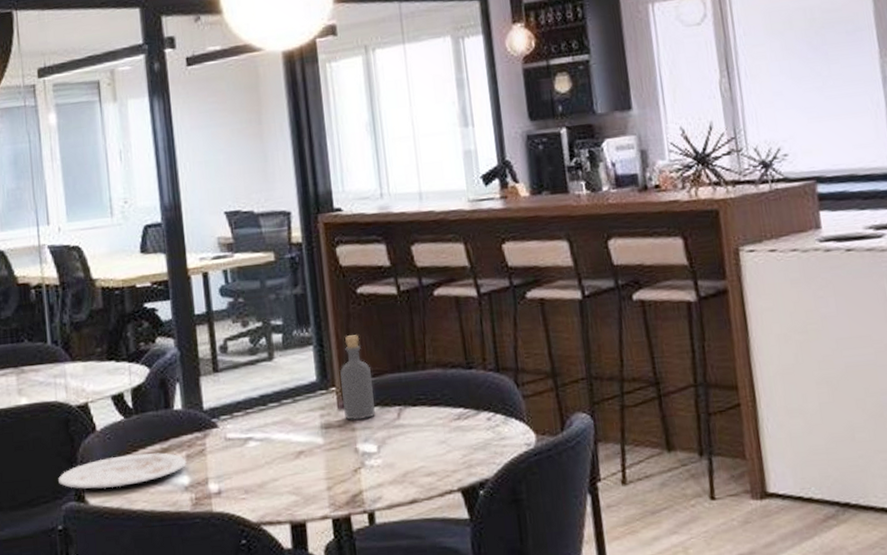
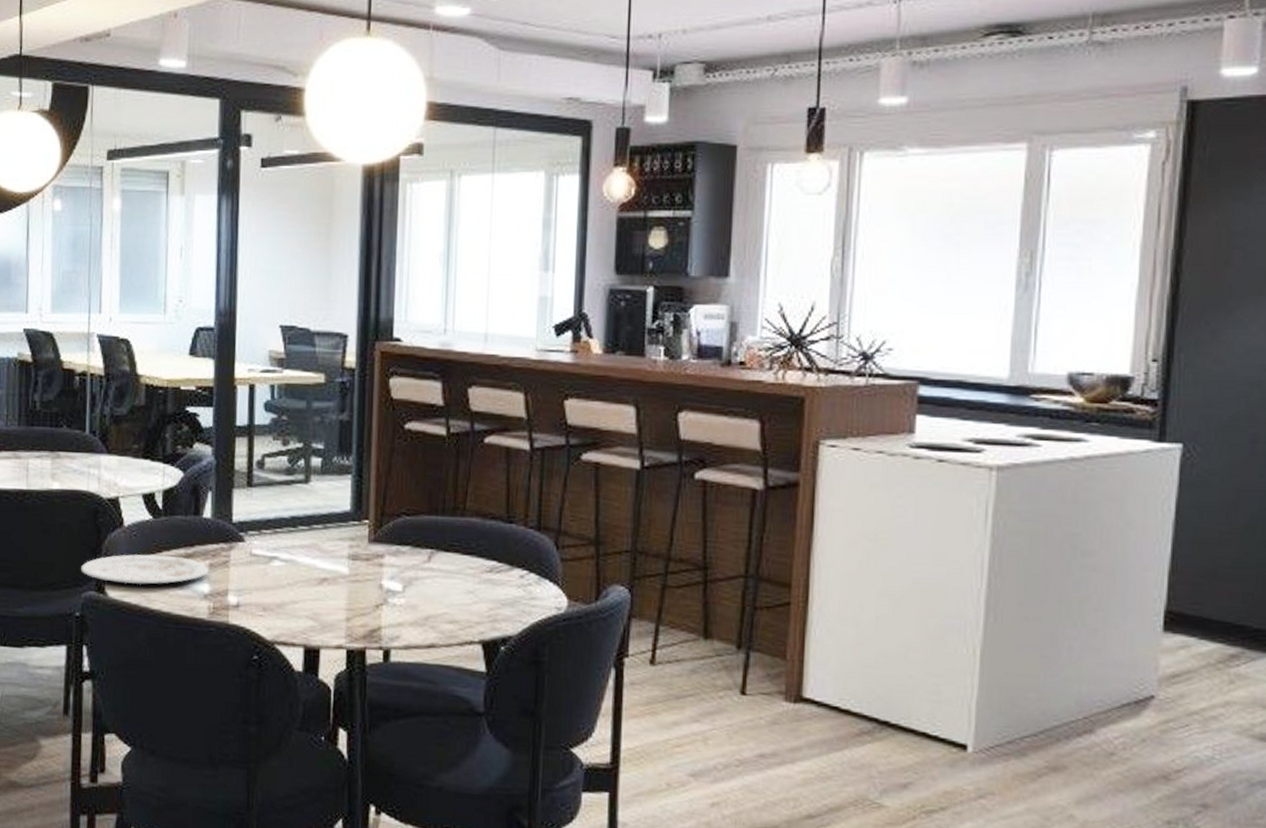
bottle: present [340,335,375,420] -> none [374,470,407,557]

